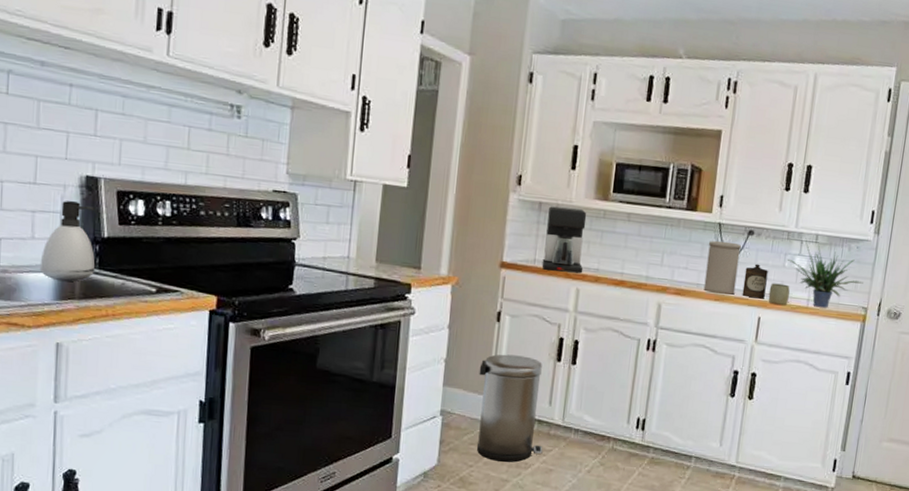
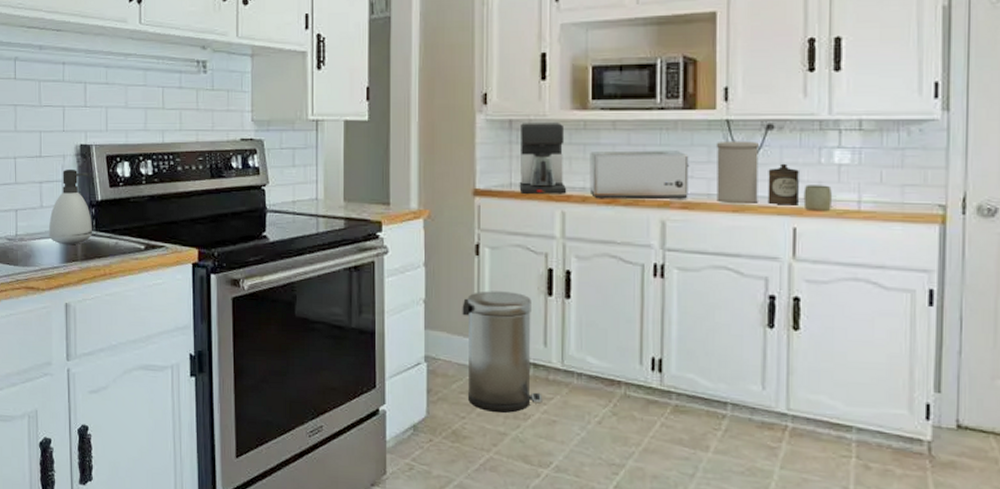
toaster: none [602,238,686,287] -> present [589,150,690,200]
potted plant: present [788,240,864,308] -> none [824,129,936,210]

